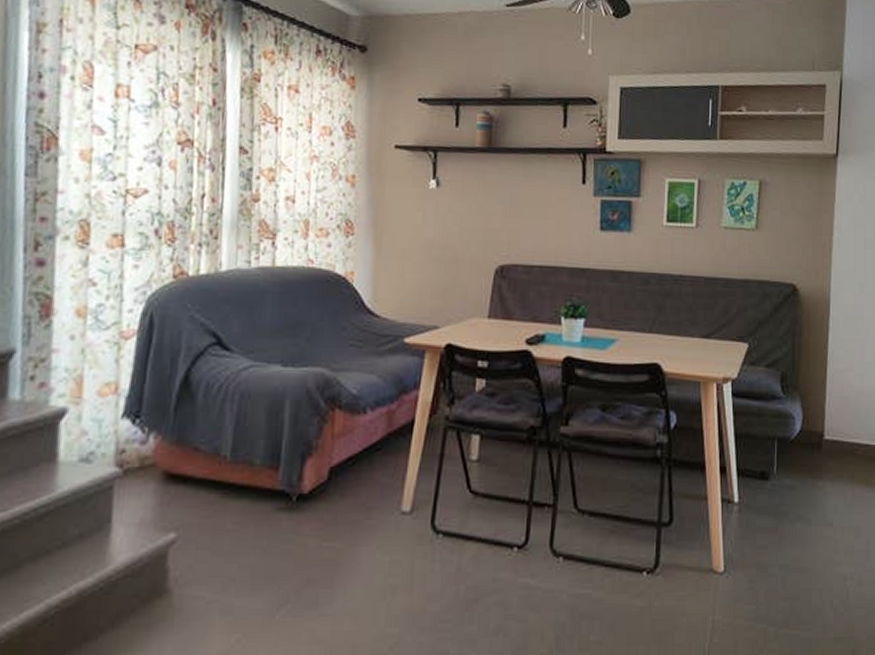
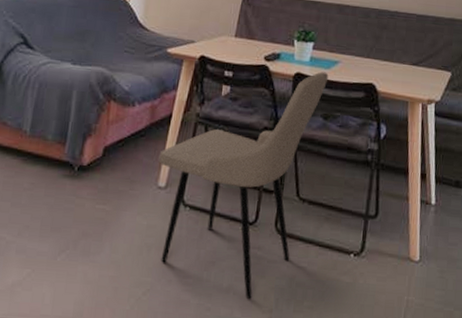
dining chair: none [400,353,605,640] -> present [159,71,329,299]

